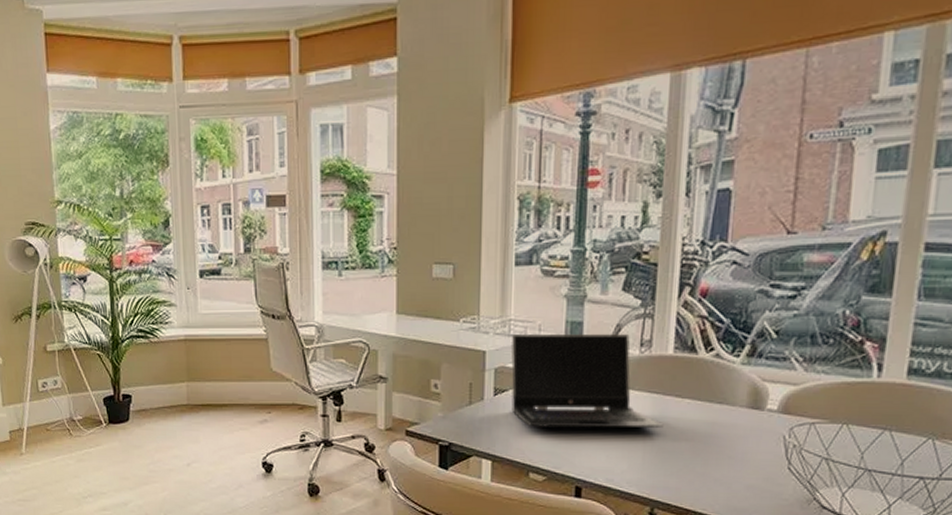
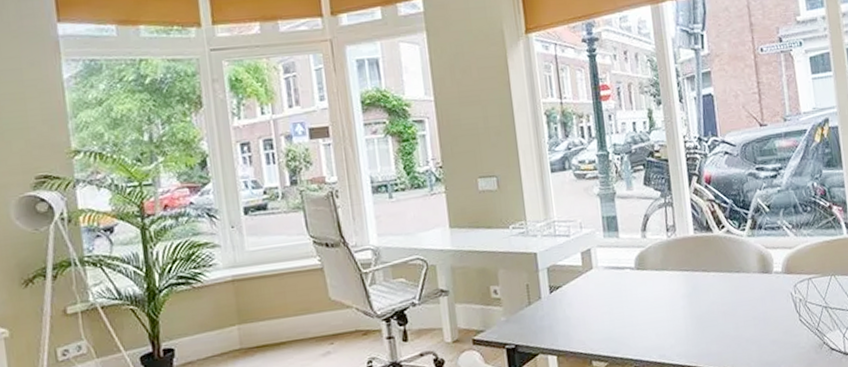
laptop computer: present [510,333,664,428] -> none [558,222,698,318]

